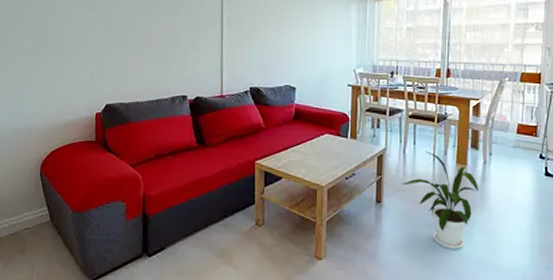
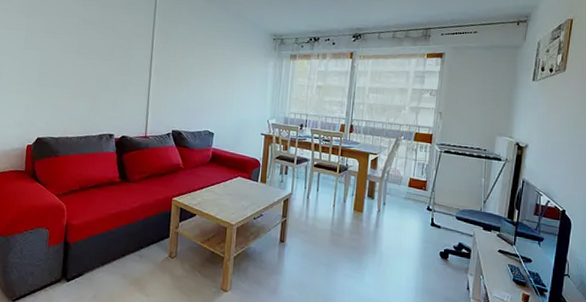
house plant: present [402,151,479,249] -> none [304,198,372,288]

